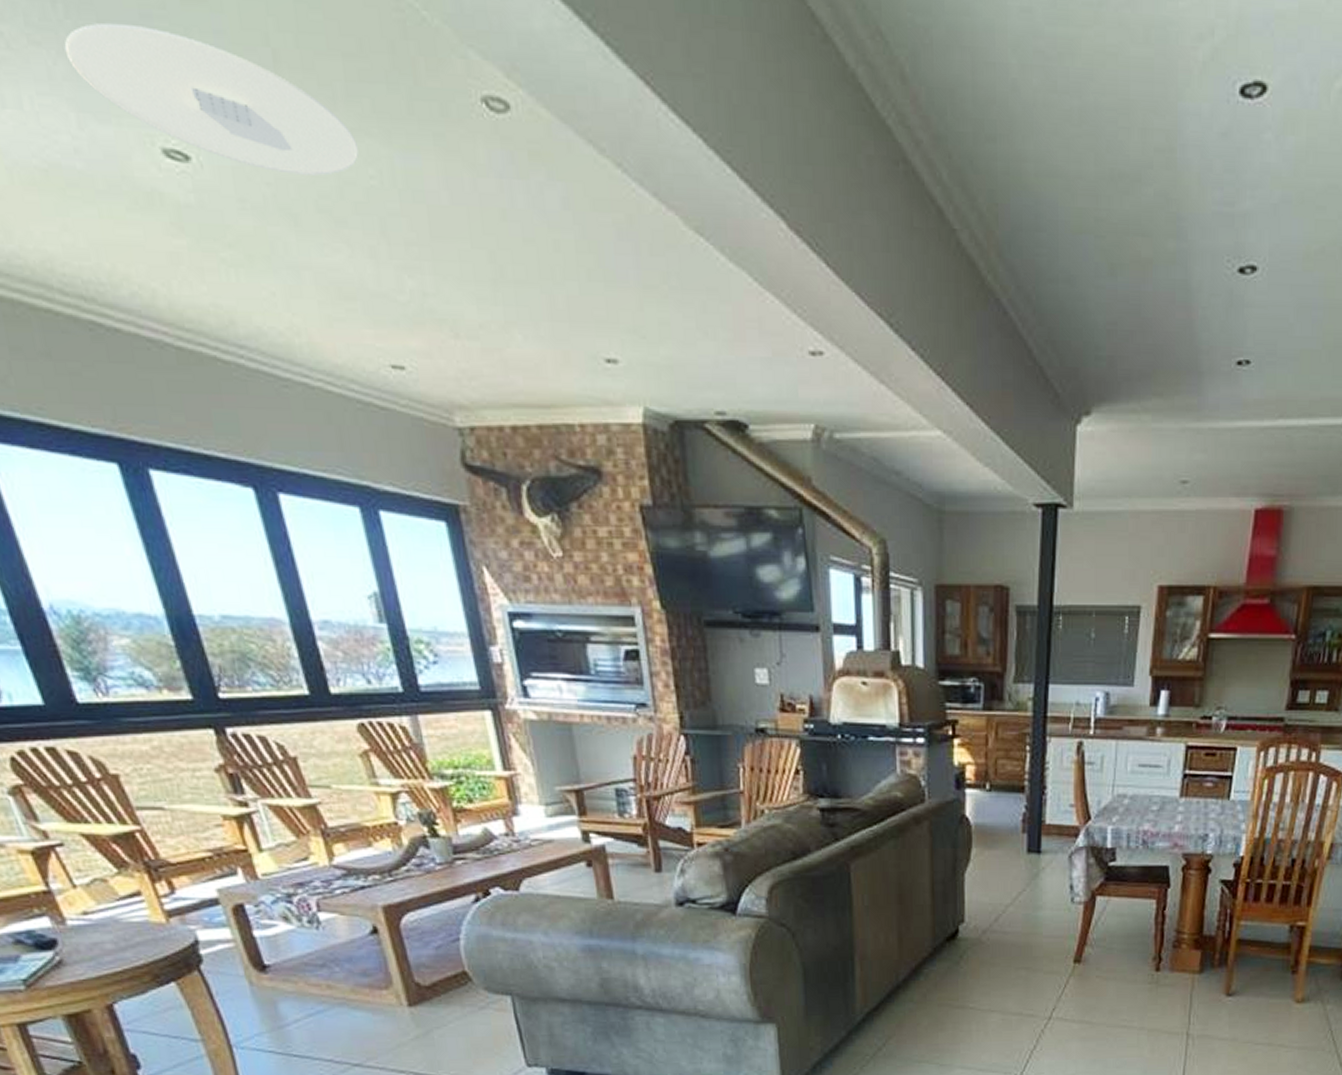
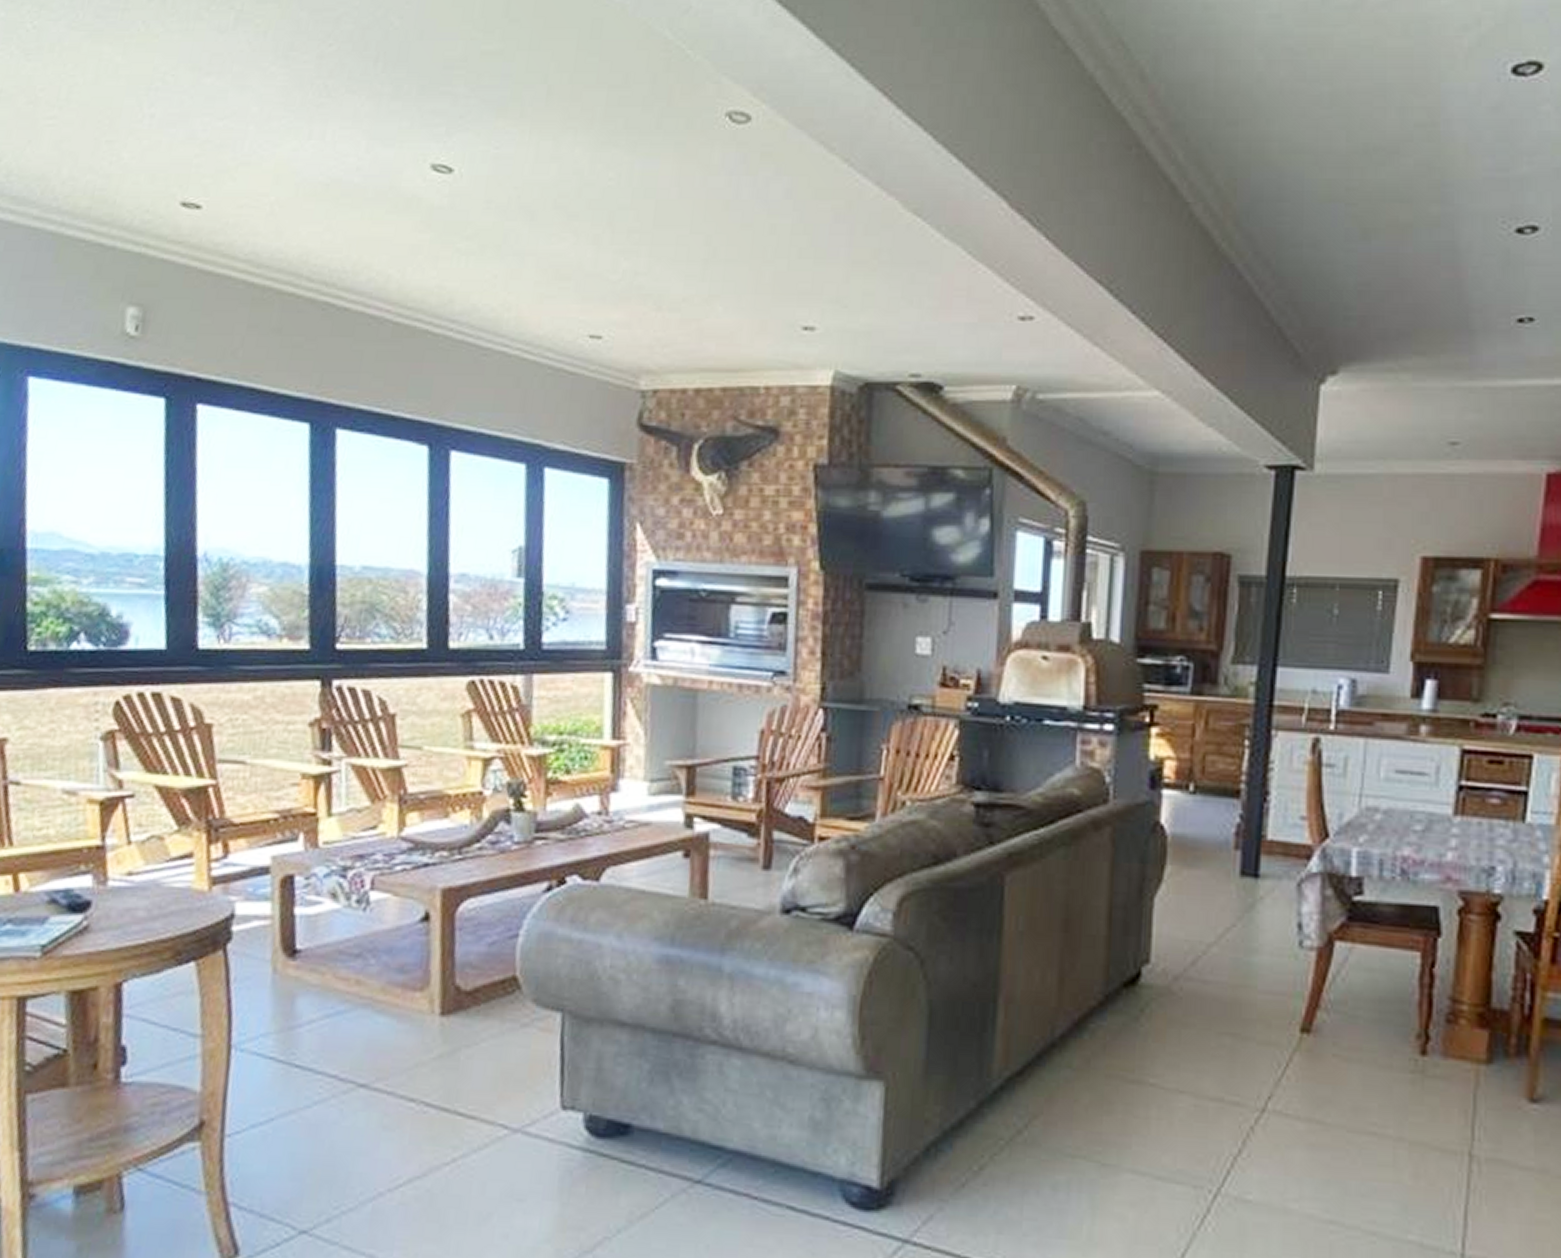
ceiling light: present [64,22,359,176] -> none [373,74,604,180]

